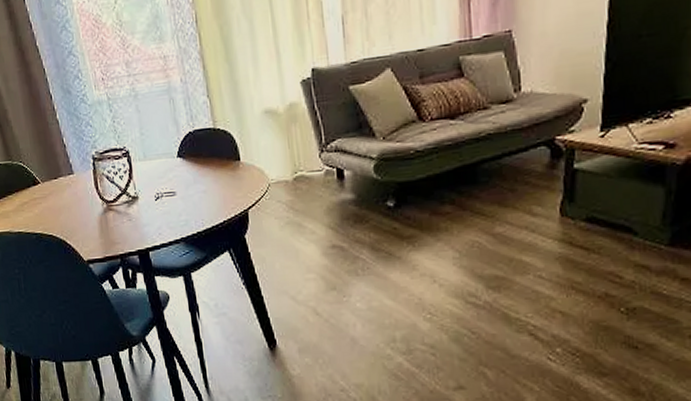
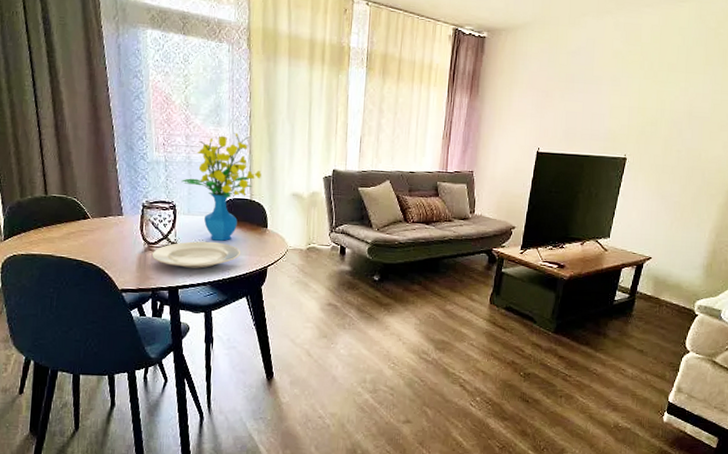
plate: none [112,188,214,225] -> present [151,241,241,269]
bouquet: none [130,46,222,187] -> present [181,133,261,241]

